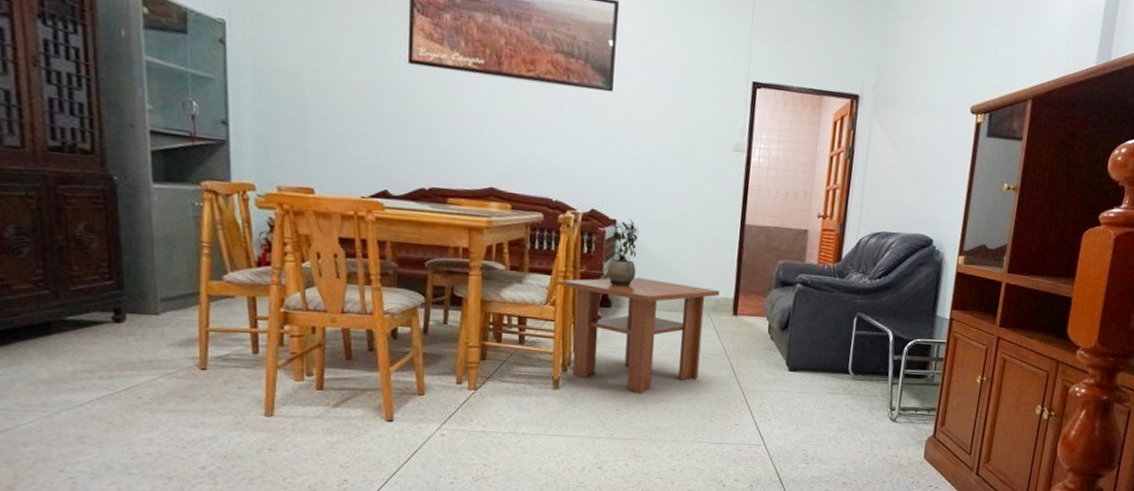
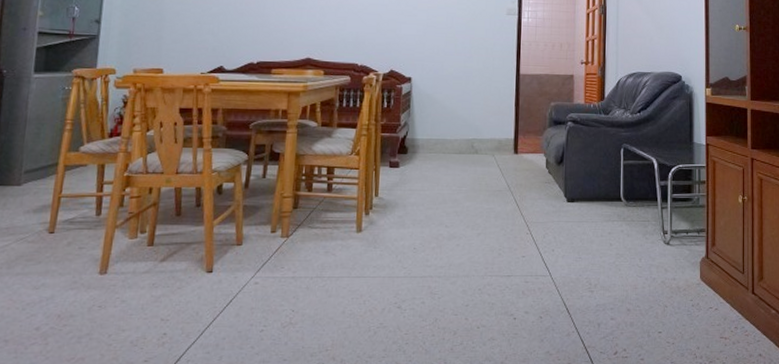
coffee table: present [562,278,720,394] -> none [365,126,501,232]
potted plant: present [606,219,639,287] -> none [403,76,430,134]

